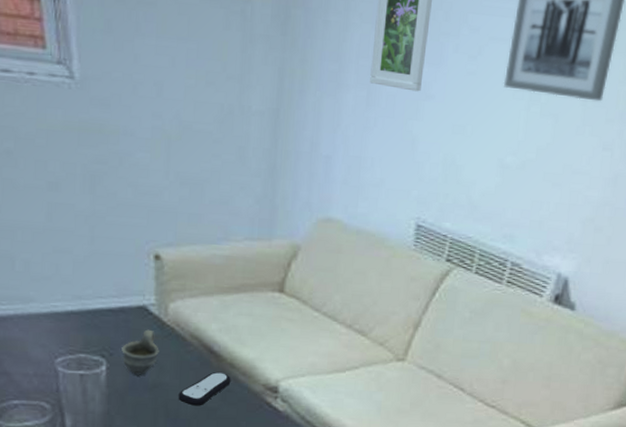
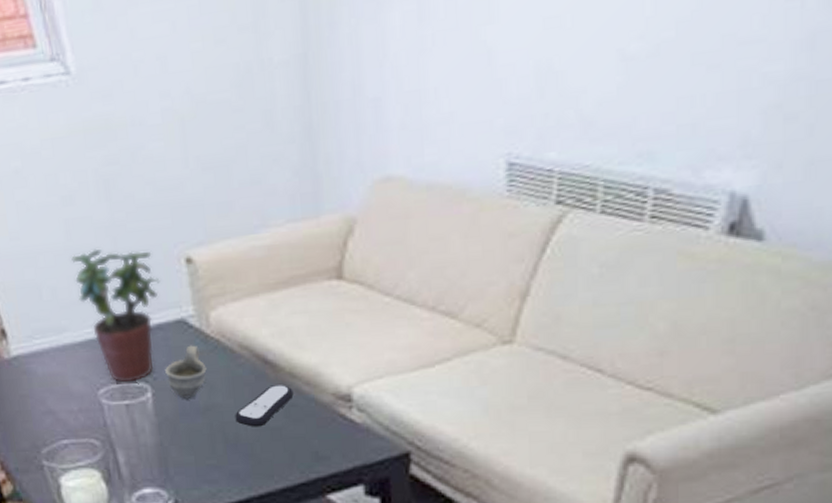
potted plant: none [49,233,129,355] -> present [71,249,160,383]

